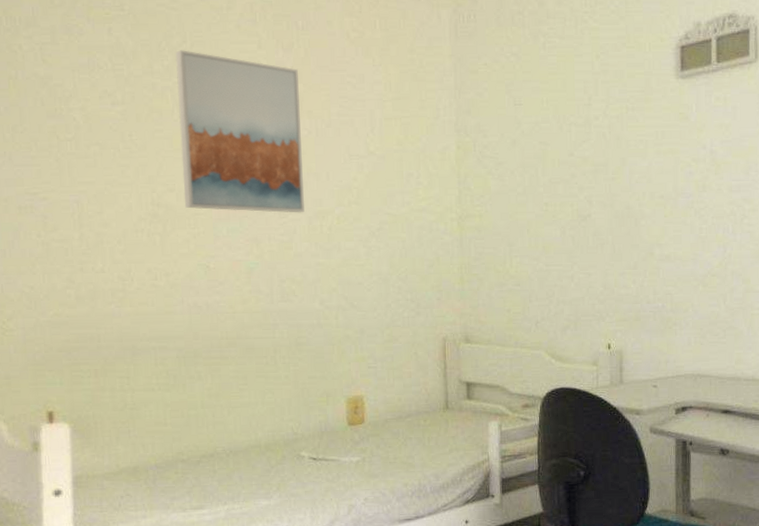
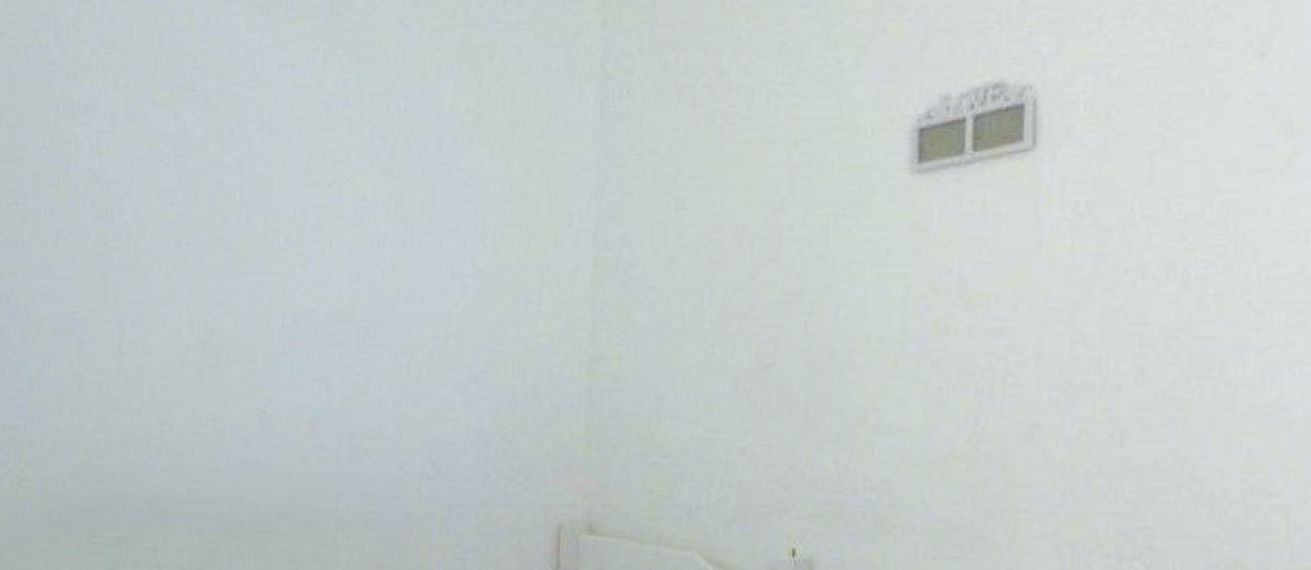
wall art: present [175,50,304,213] -> none [242,138,395,347]

